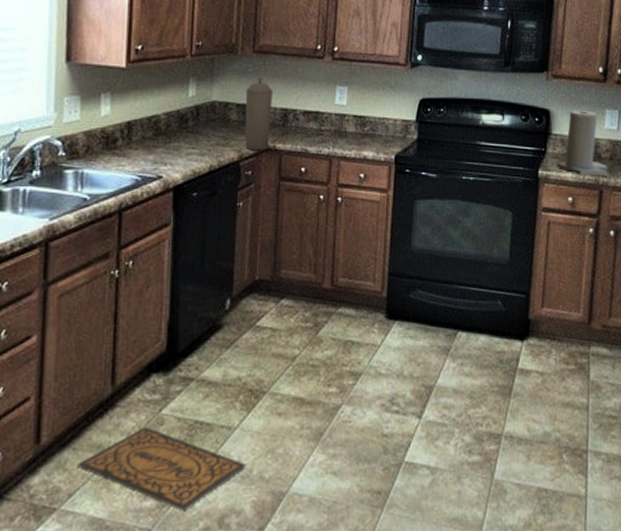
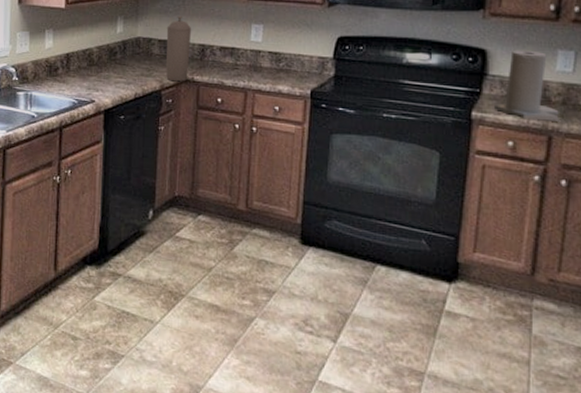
doormat: present [77,427,247,511] -> none [28,309,167,385]

